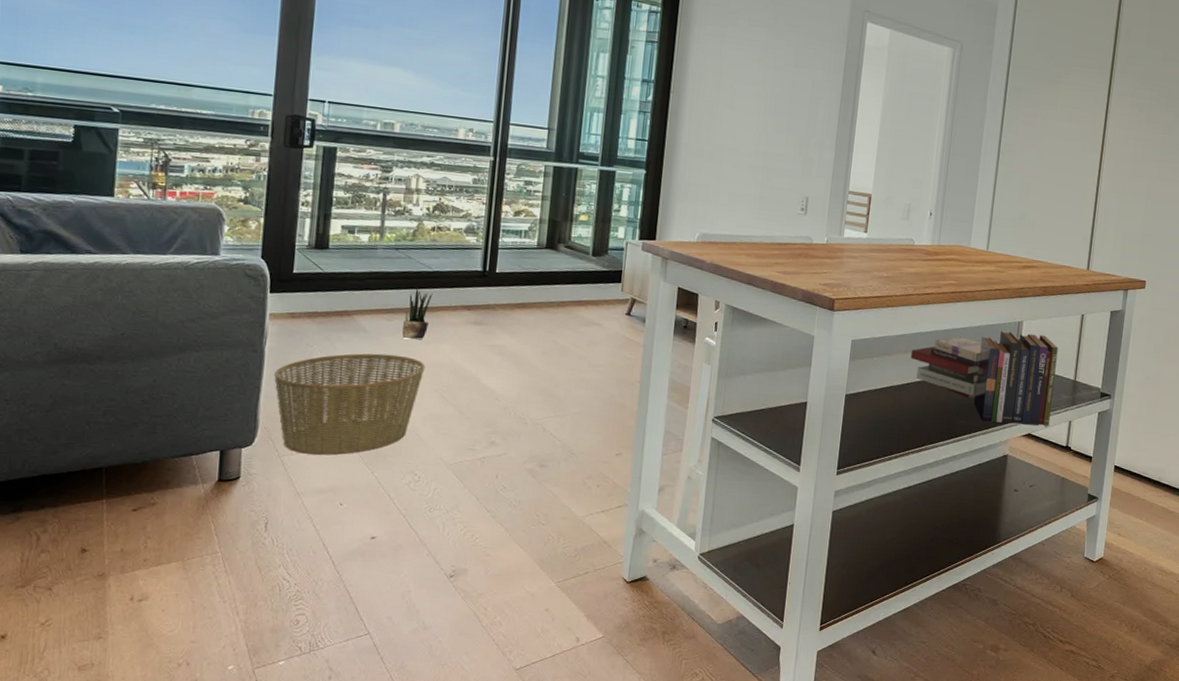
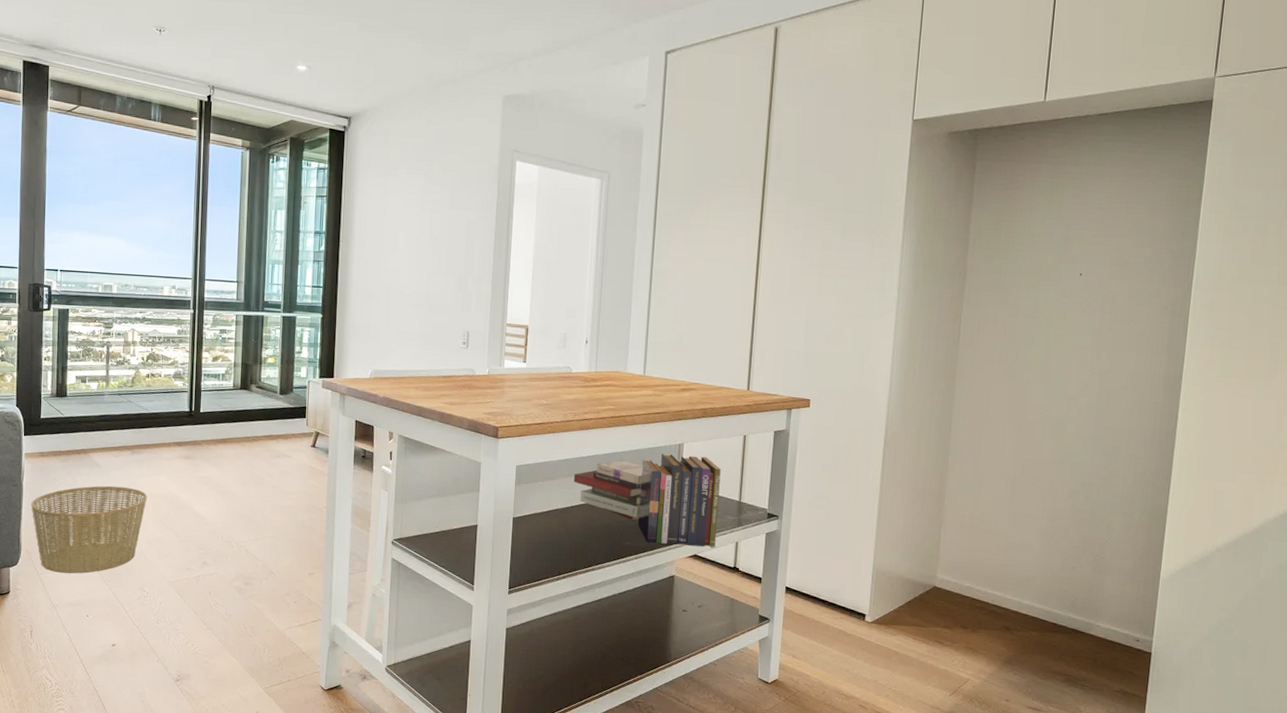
potted plant: present [401,289,433,339] -> none [127,429,150,473]

